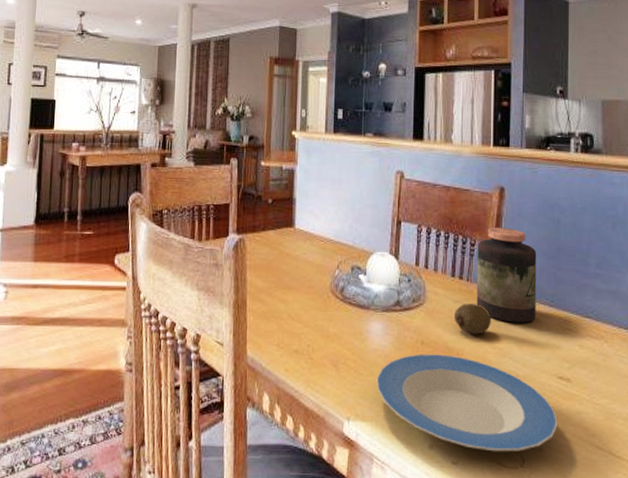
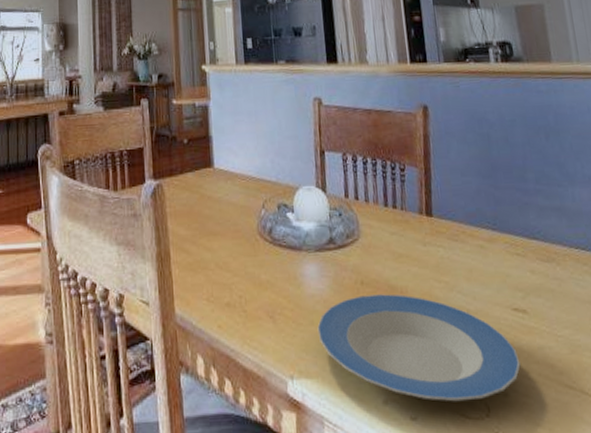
fruit: present [453,303,491,335] -> none [392,234,433,269]
jar: present [476,227,537,323] -> none [407,148,480,252]

